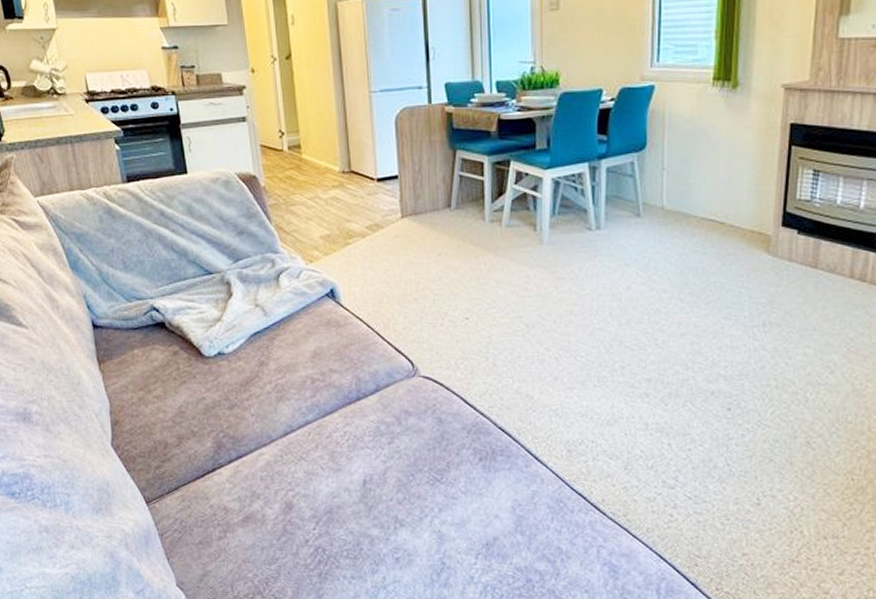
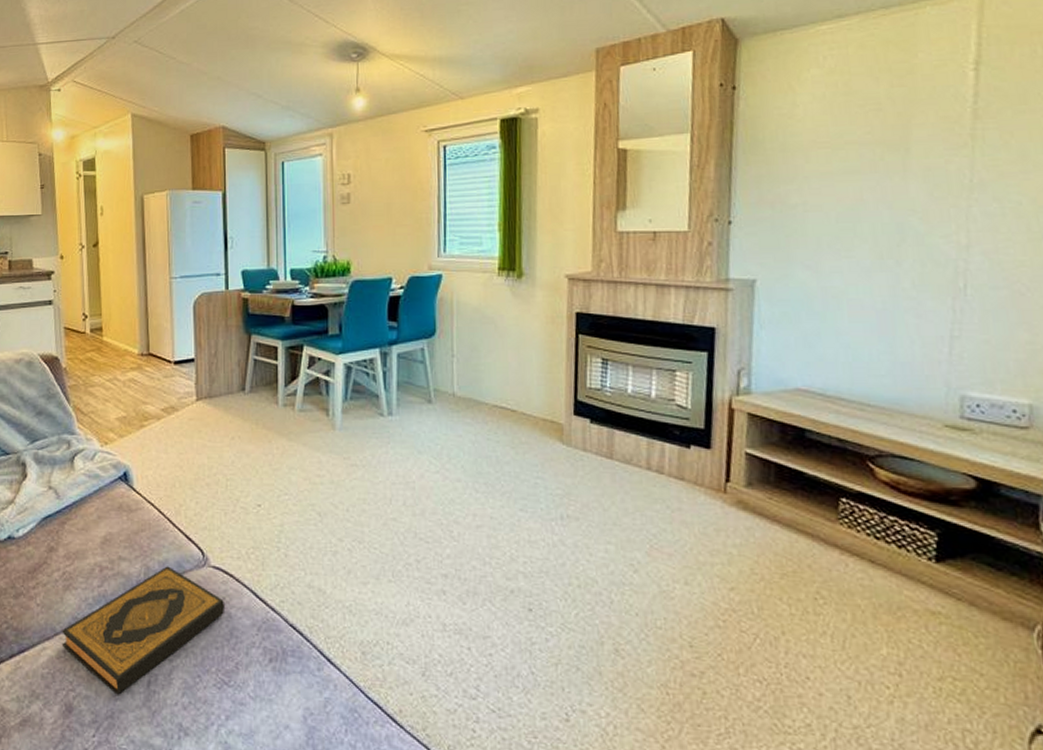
hardback book: none [278,377,435,493] -> present [62,566,224,695]

